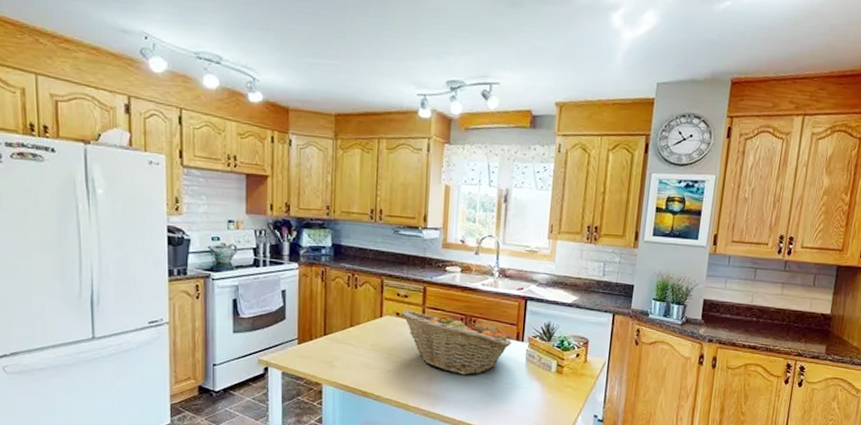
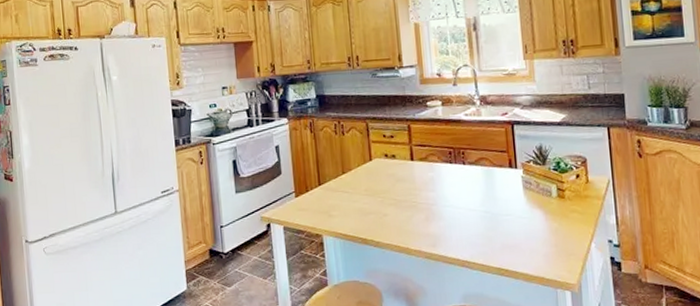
fruit basket: present [400,310,512,375] -> none [388,148,505,211]

